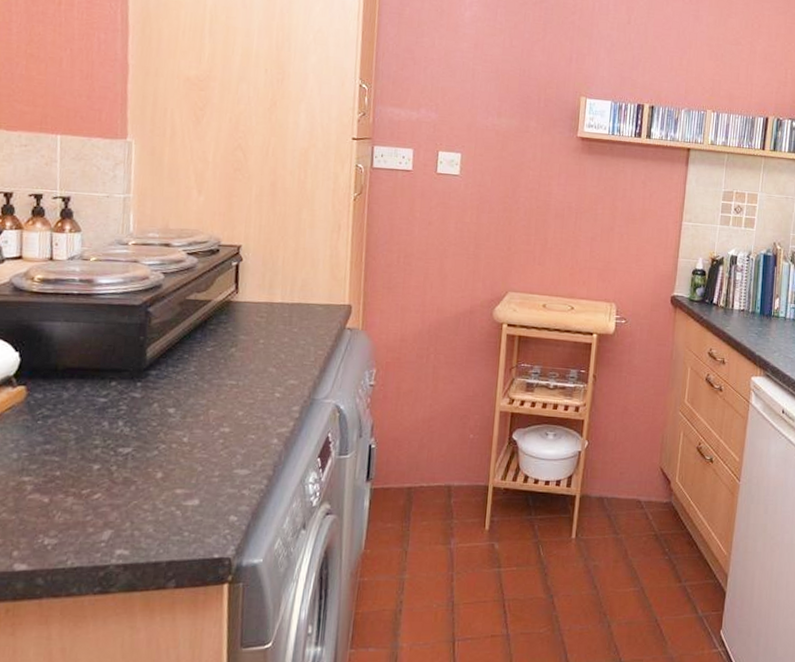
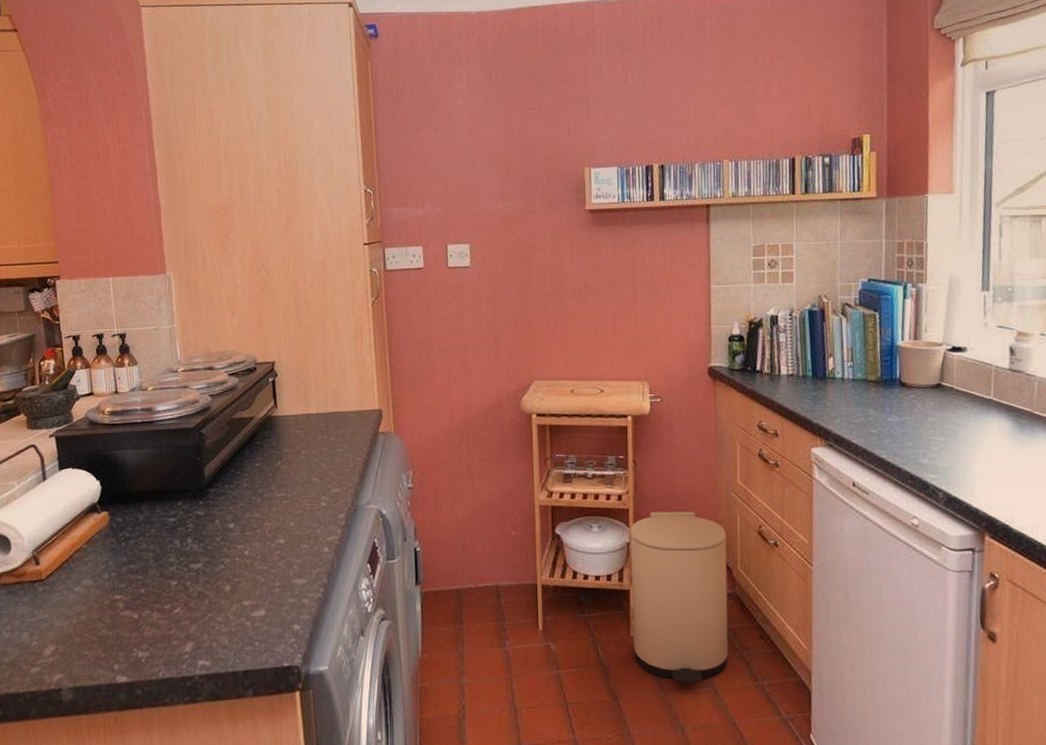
pedal bin: none [573,424,669,583] -> present [630,511,729,683]

